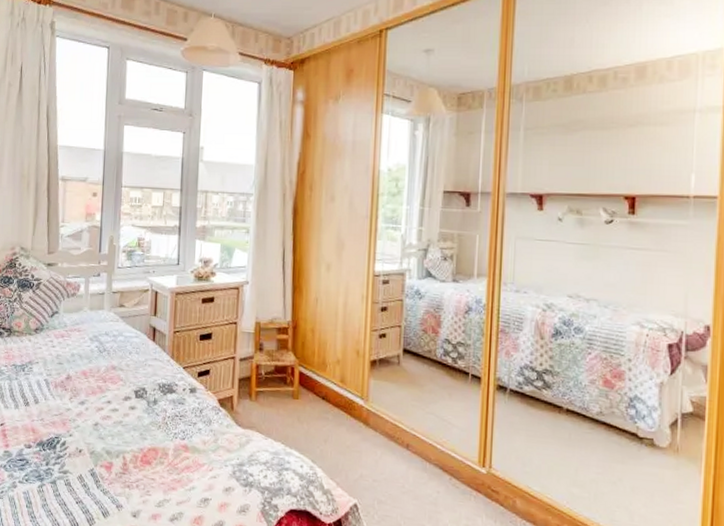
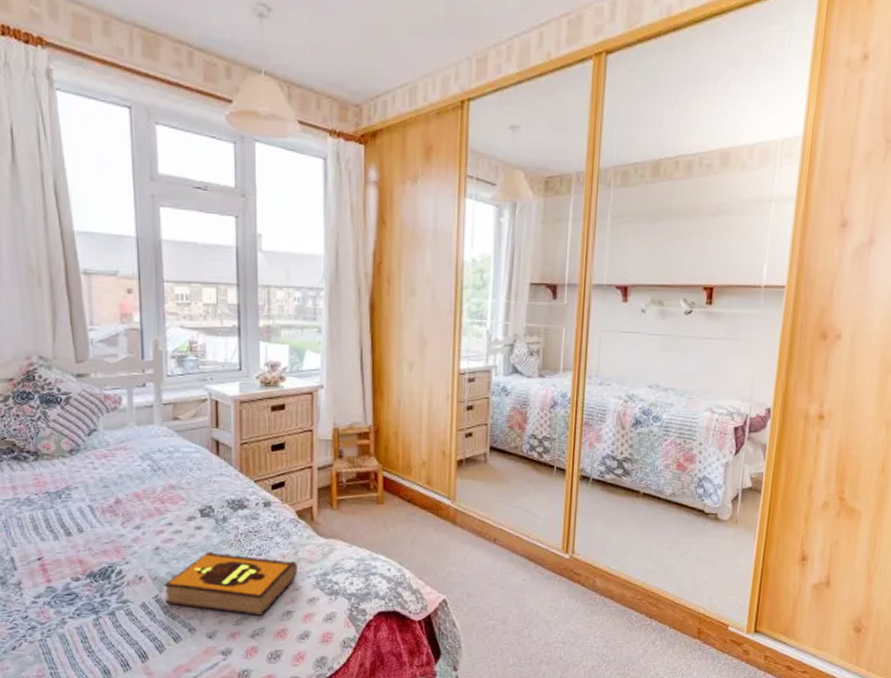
hardback book: none [99,431,217,500] -> present [163,552,297,616]

